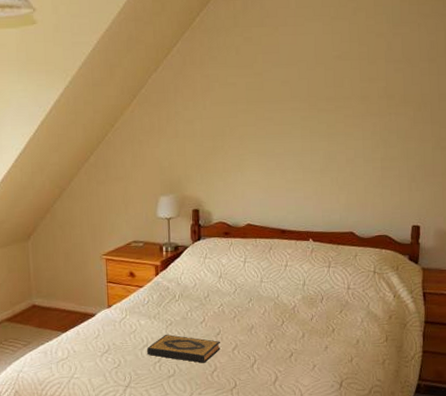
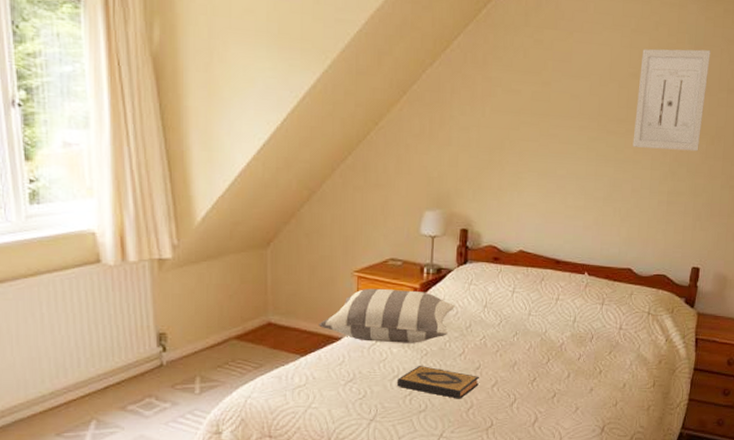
pillow: none [76,267,193,316] -> present [319,288,455,343]
wall art: none [343,27,409,121] -> present [632,48,711,152]

